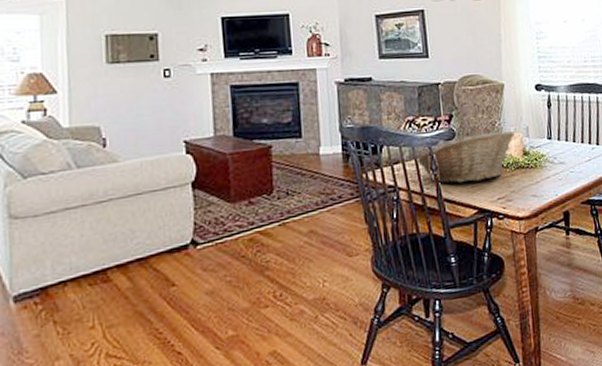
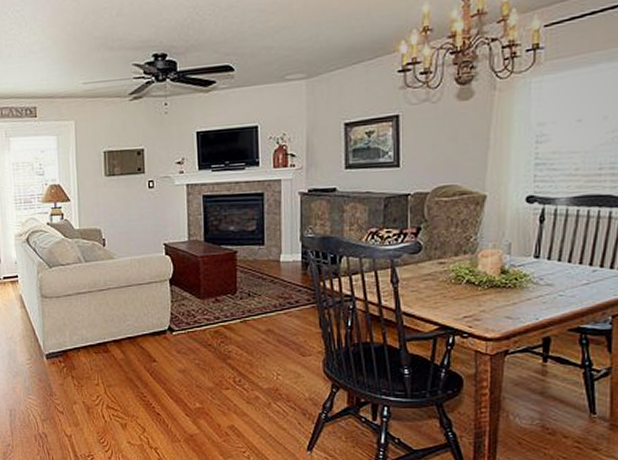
fruit basket: present [416,130,516,184] -> none [376,246,494,298]

